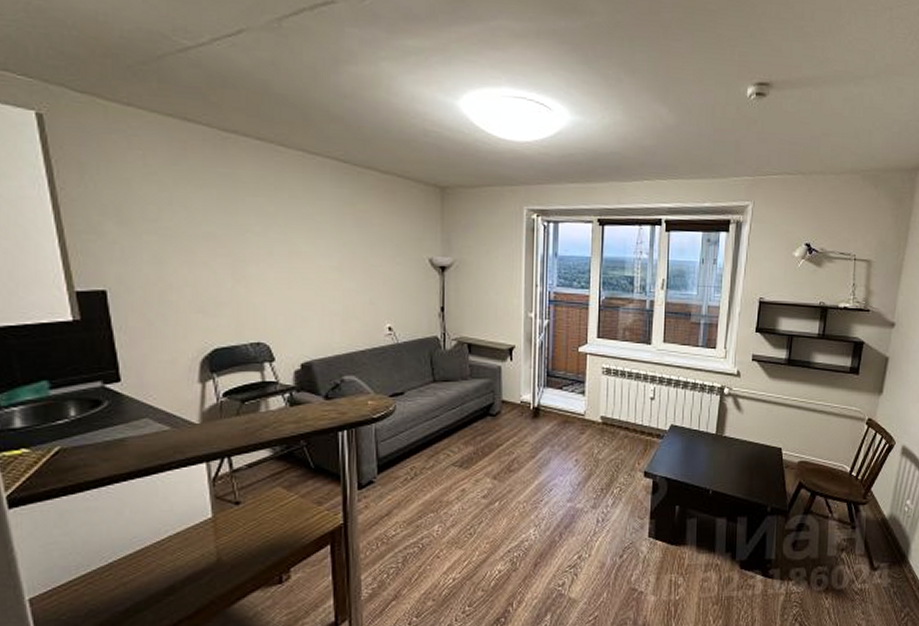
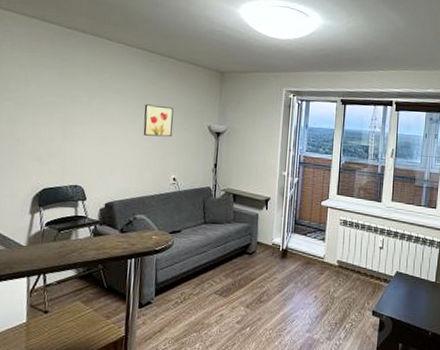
wall art: none [341,232,383,275] -> present [143,104,174,137]

